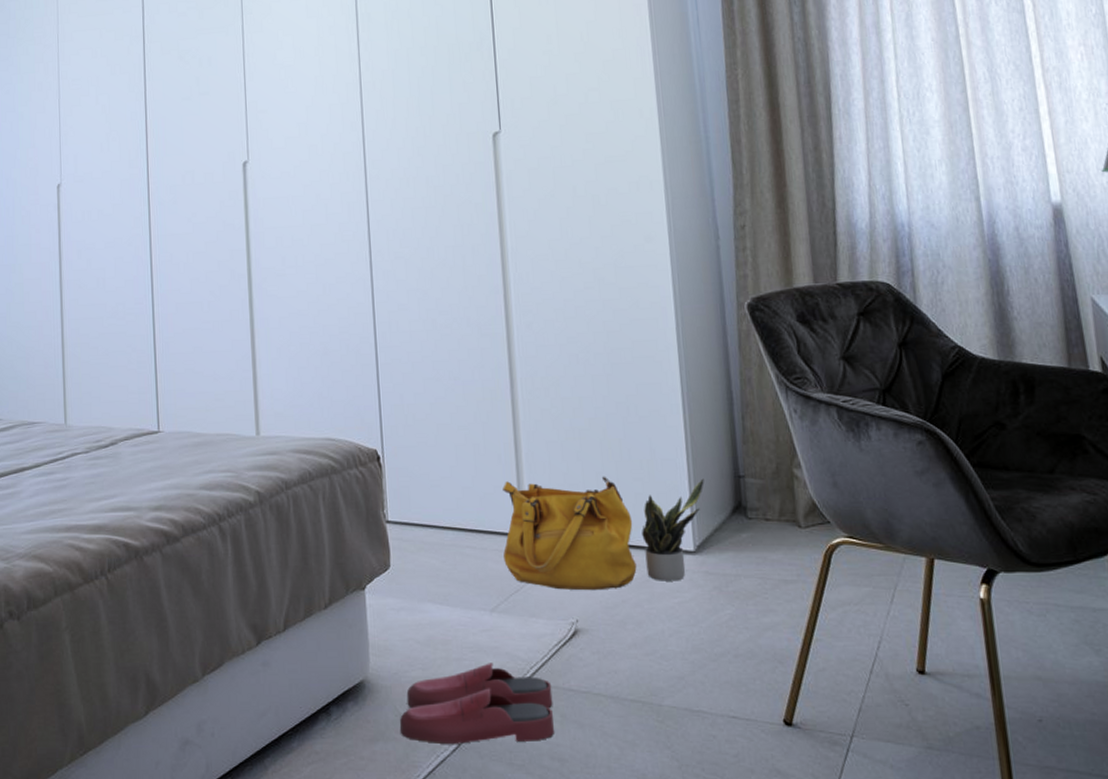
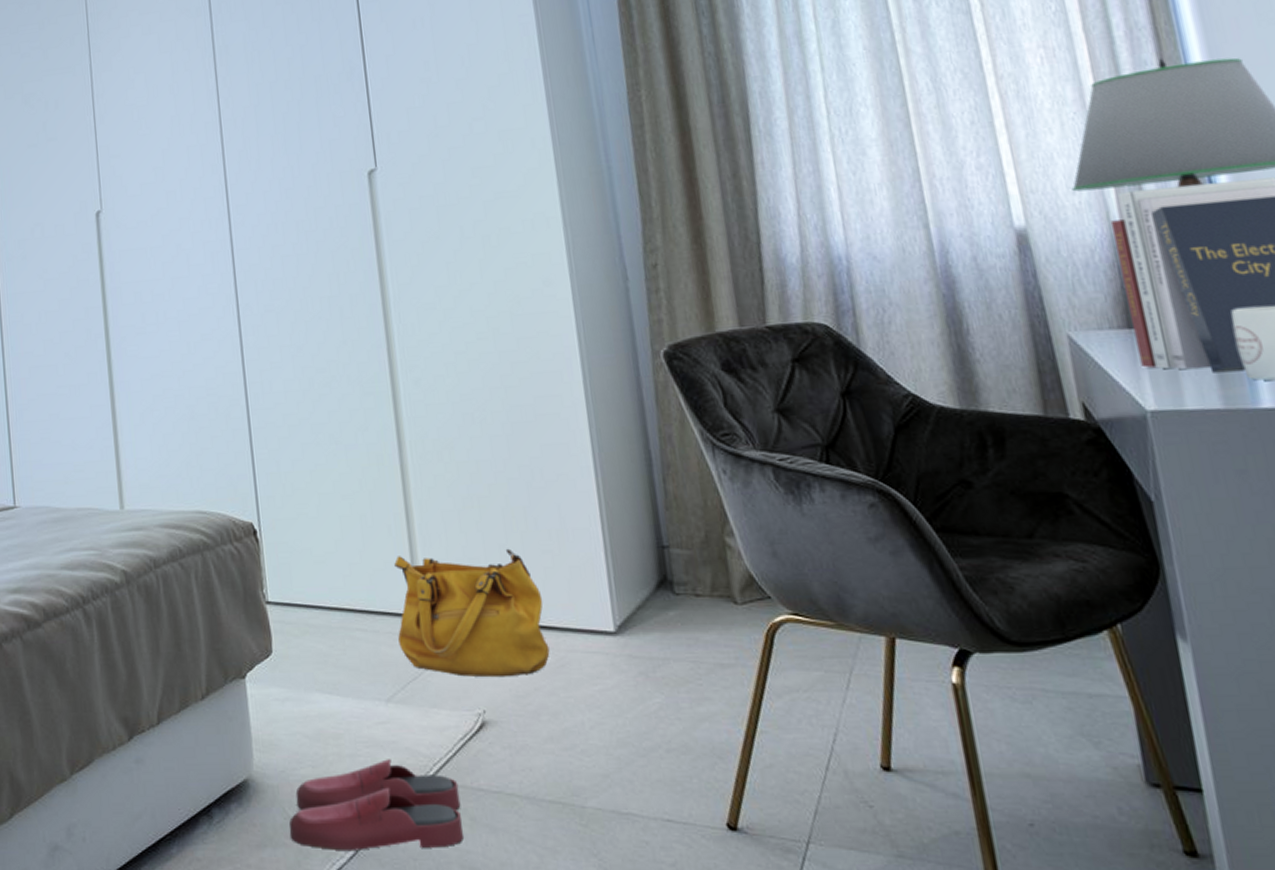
potted plant: present [642,478,704,581] -> none [553,549,623,666]

